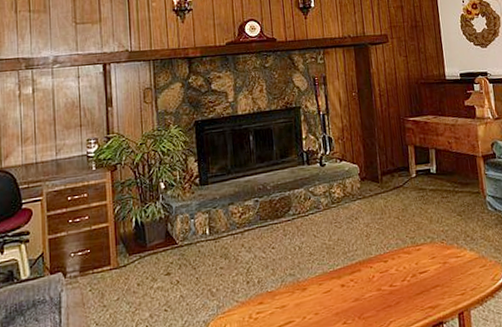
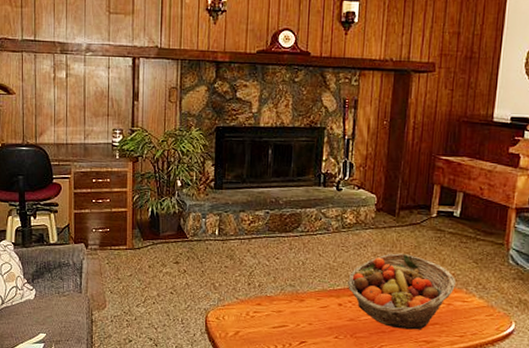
fruit basket: none [346,218,447,300] -> present [348,253,456,330]

